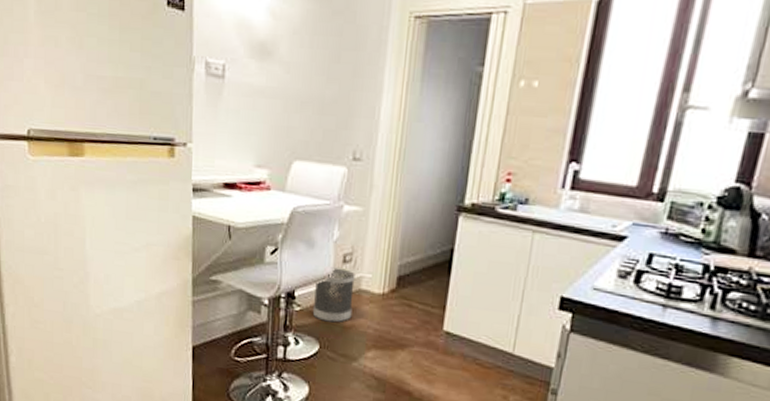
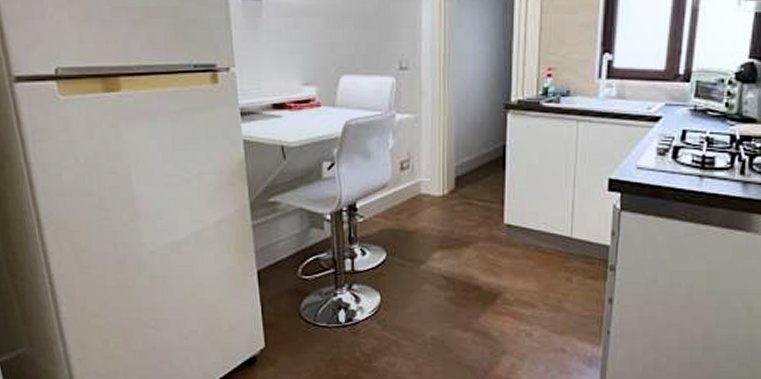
wastebasket: present [312,267,355,323] -> none [375,175,415,229]

